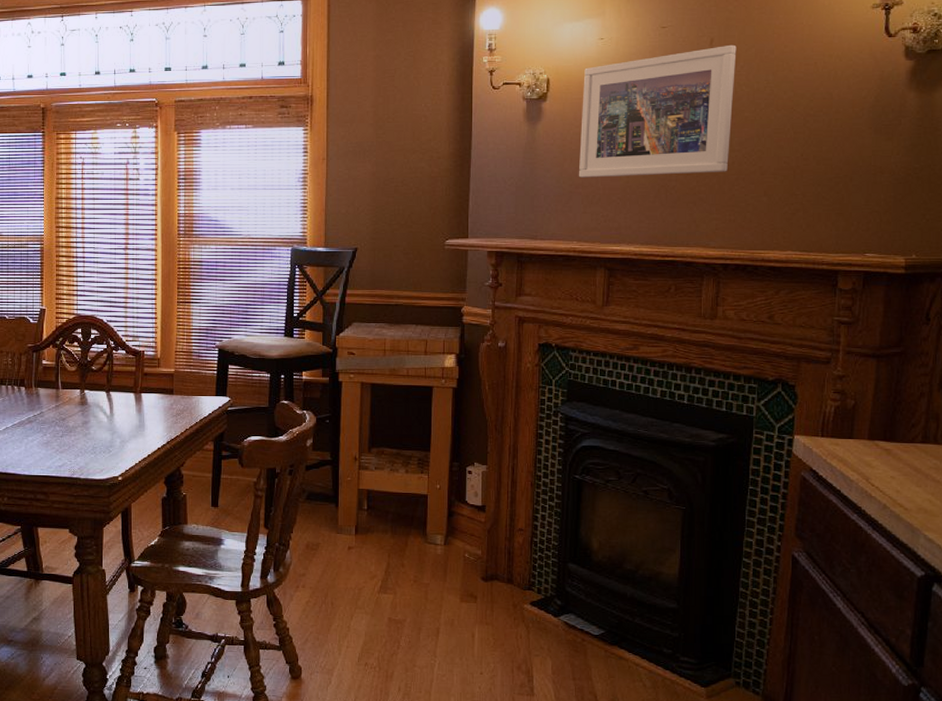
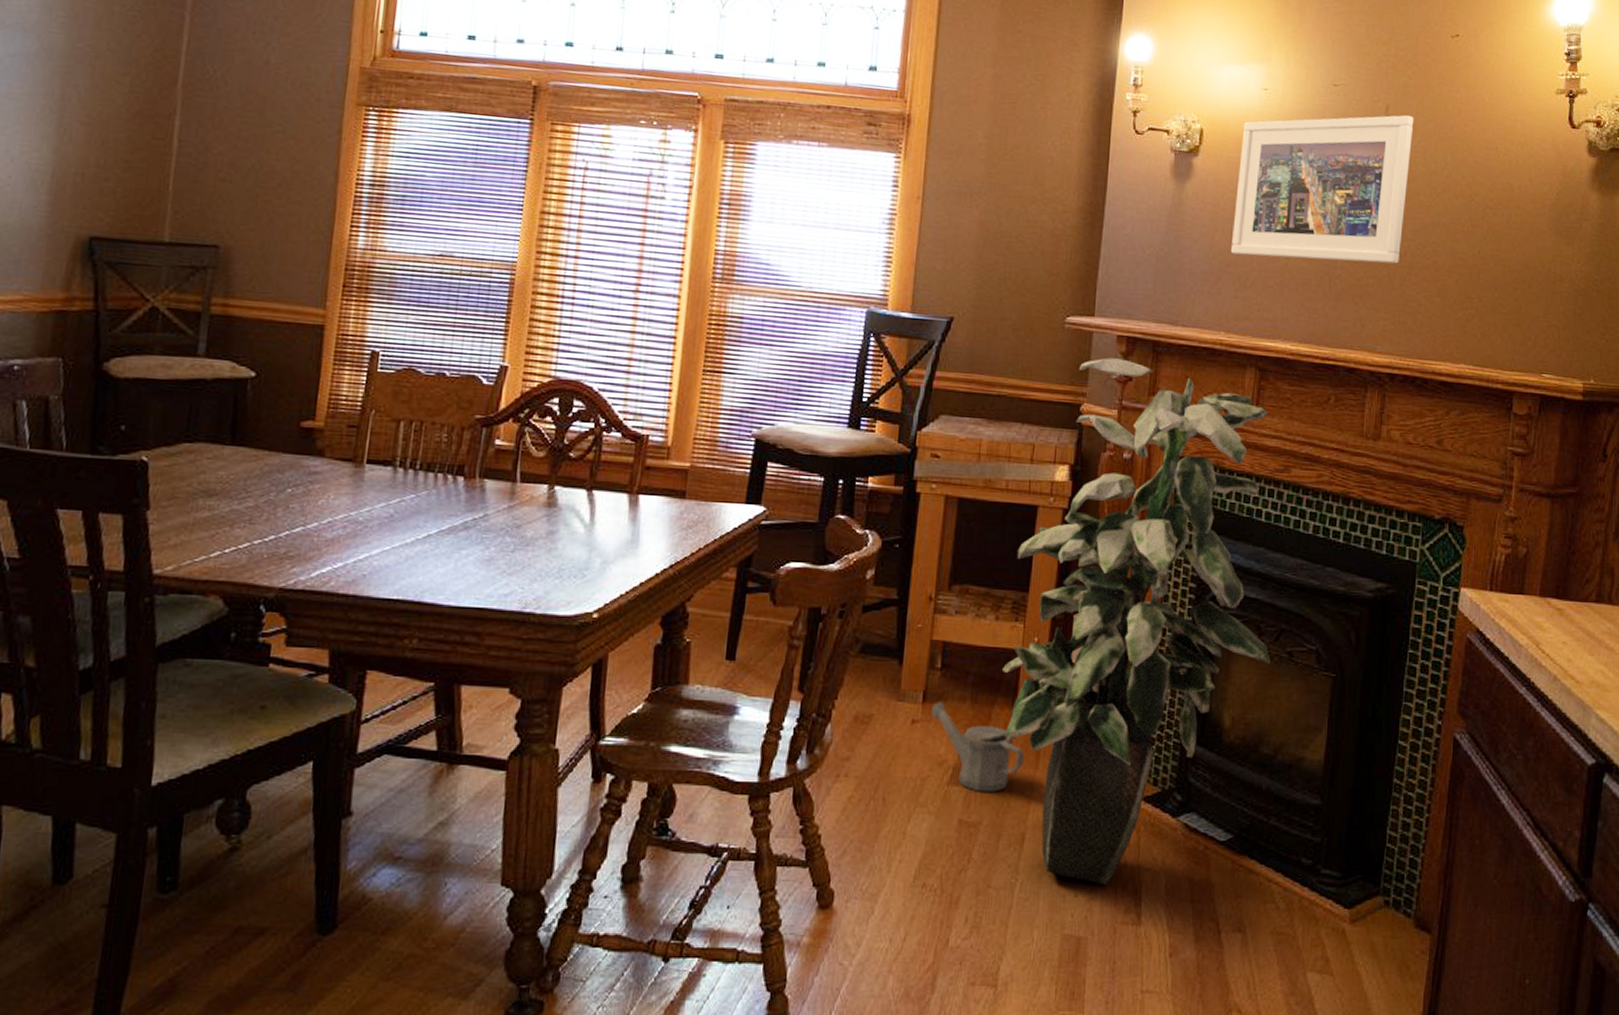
watering can: none [362,533,434,598] -> present [930,701,1024,792]
indoor plant: none [414,269,629,666] -> present [1002,358,1270,885]

